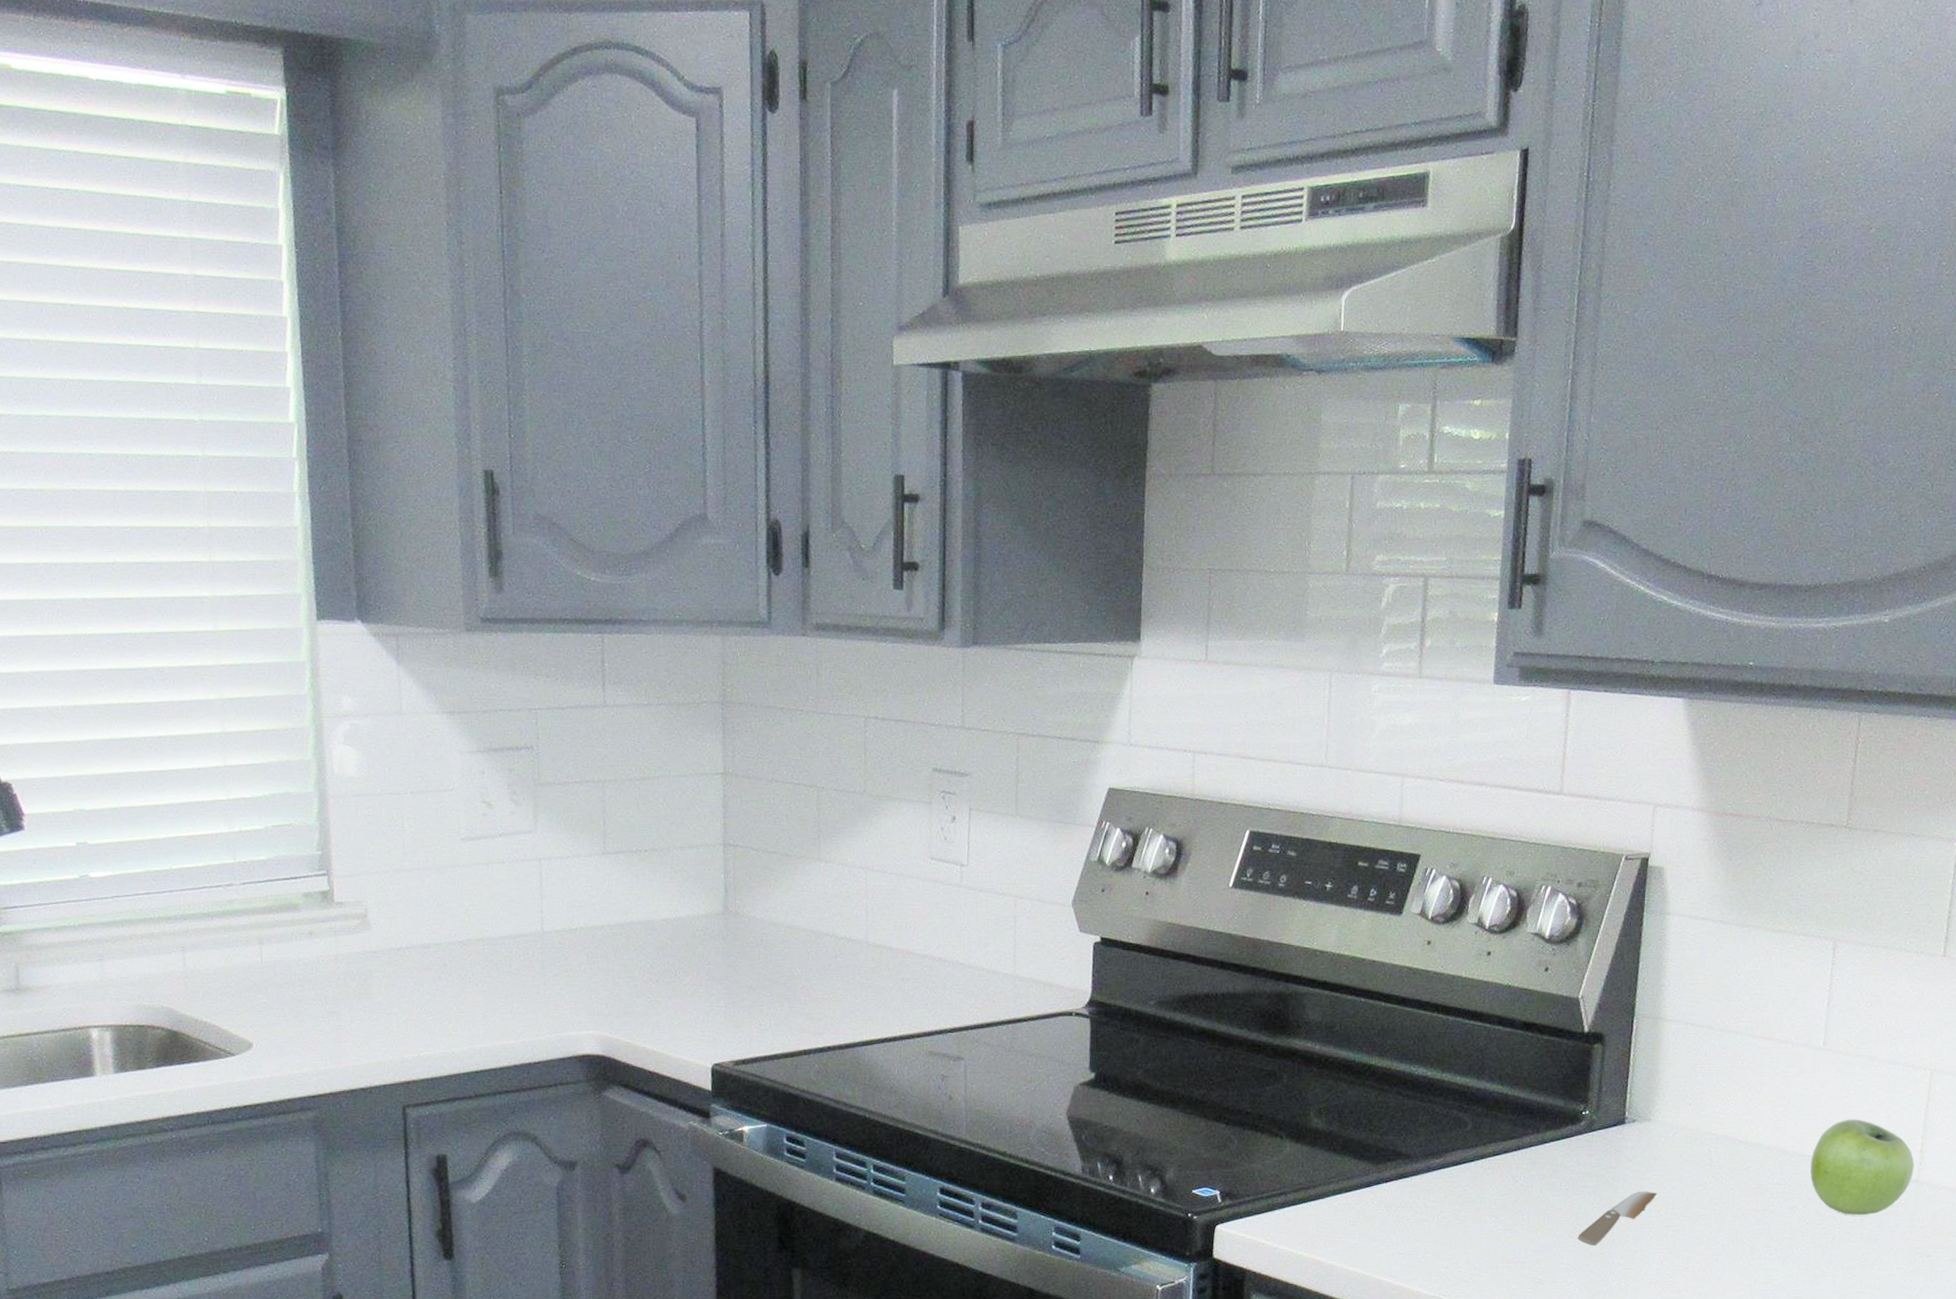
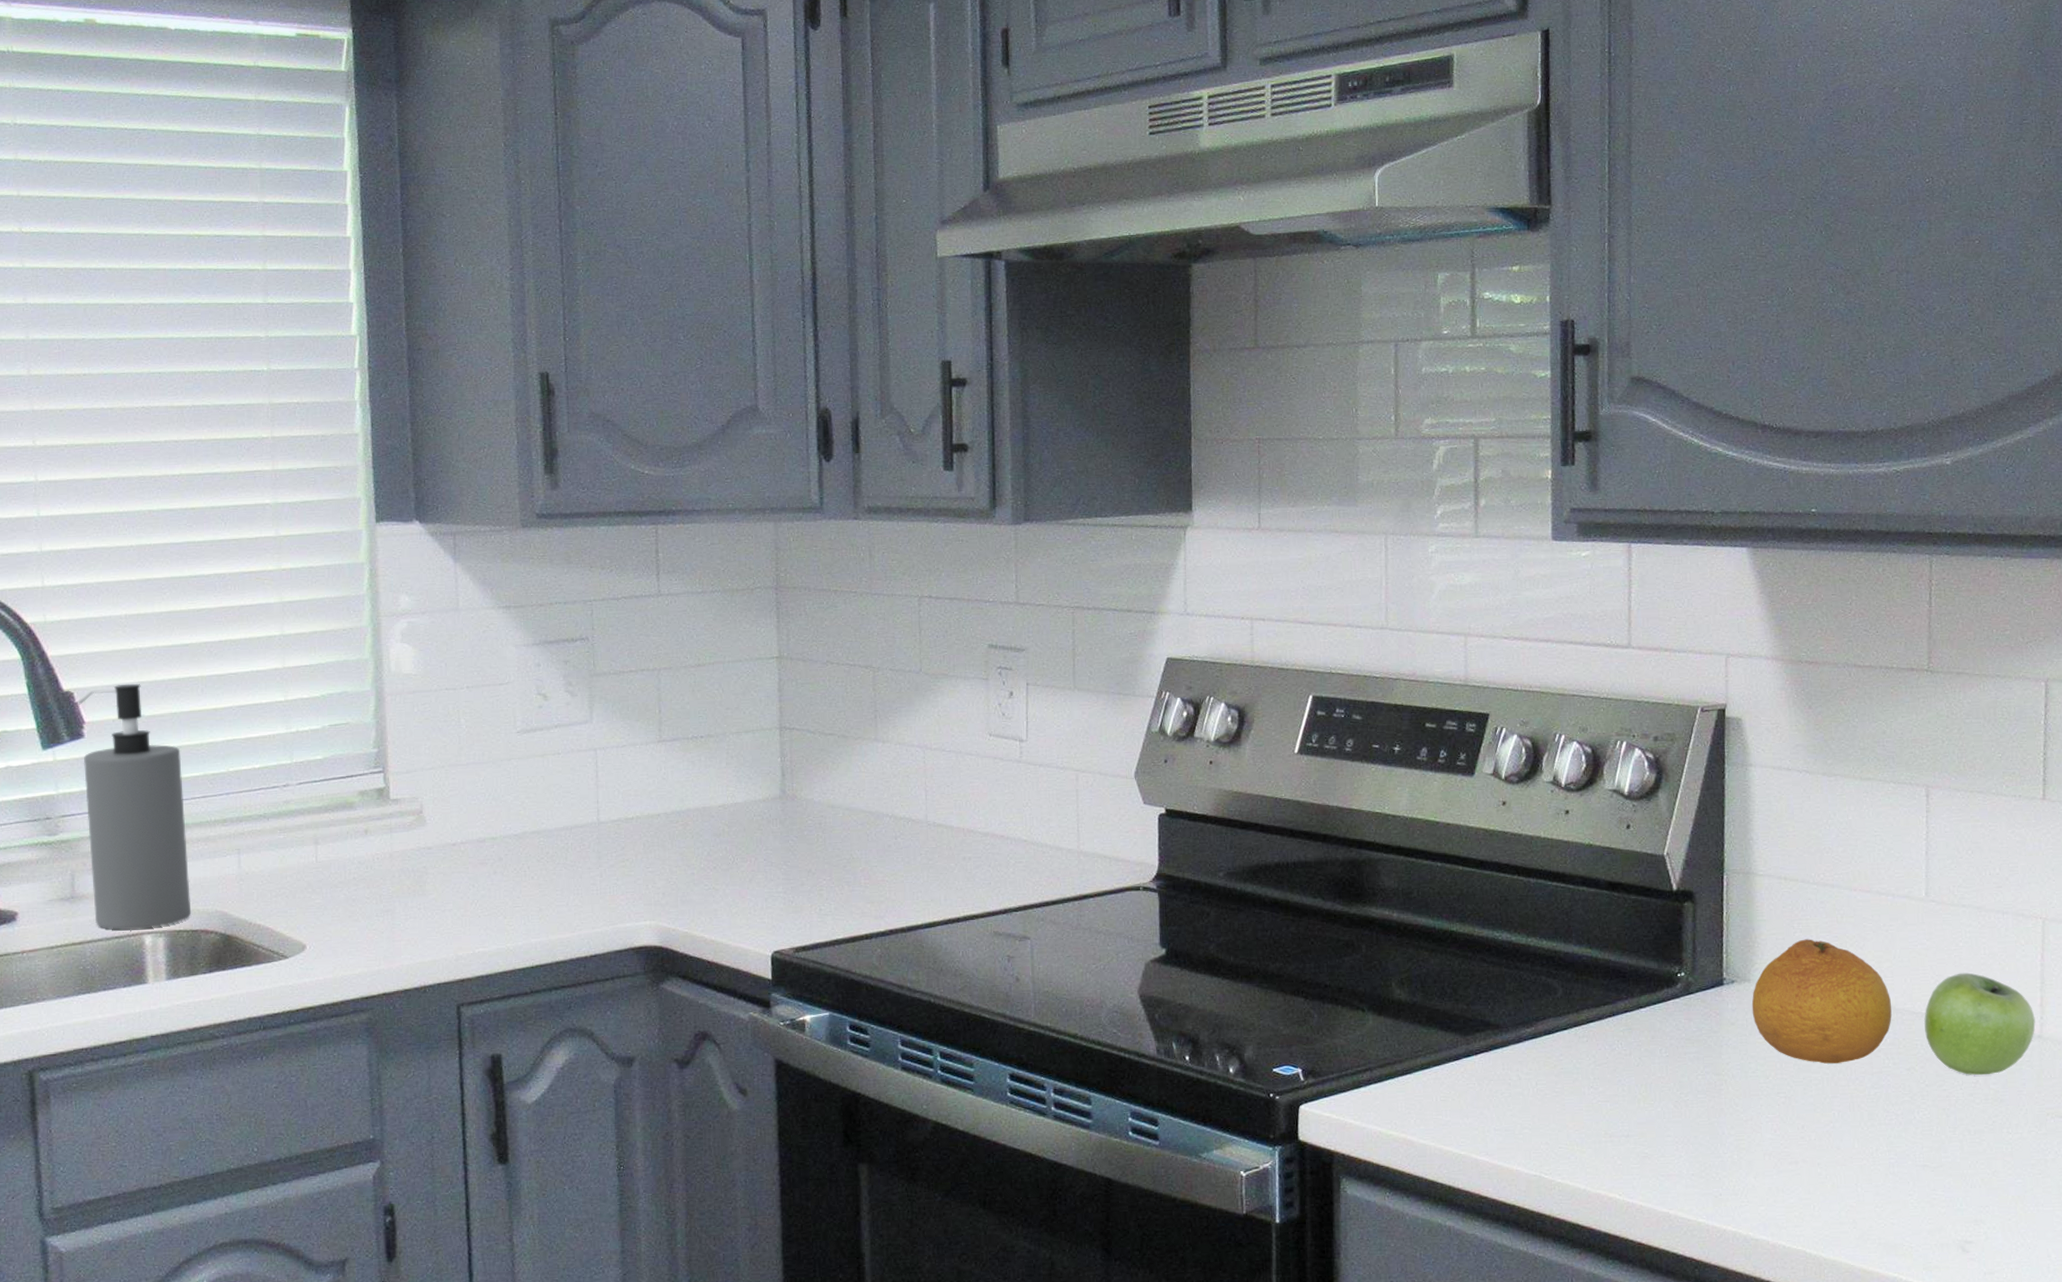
soap dispenser: none [15,776,138,1023] -> present [77,683,192,930]
knife: present [1577,1191,1657,1246] -> none [1683,1055,1764,1117]
fruit: none [1650,1082,1781,1200] -> present [1751,939,1892,1064]

